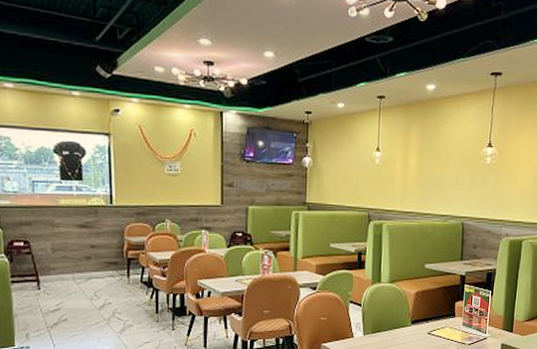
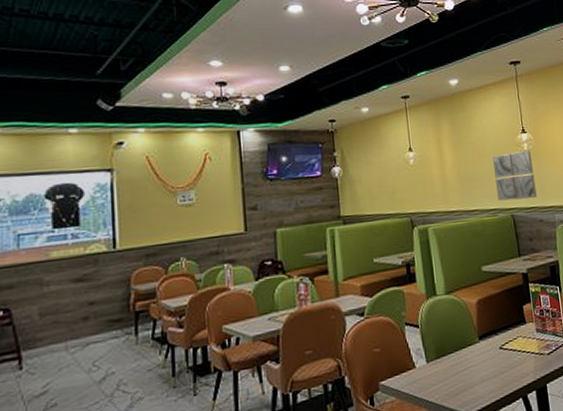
wall art: none [452,164,493,210] -> present [492,151,537,201]

